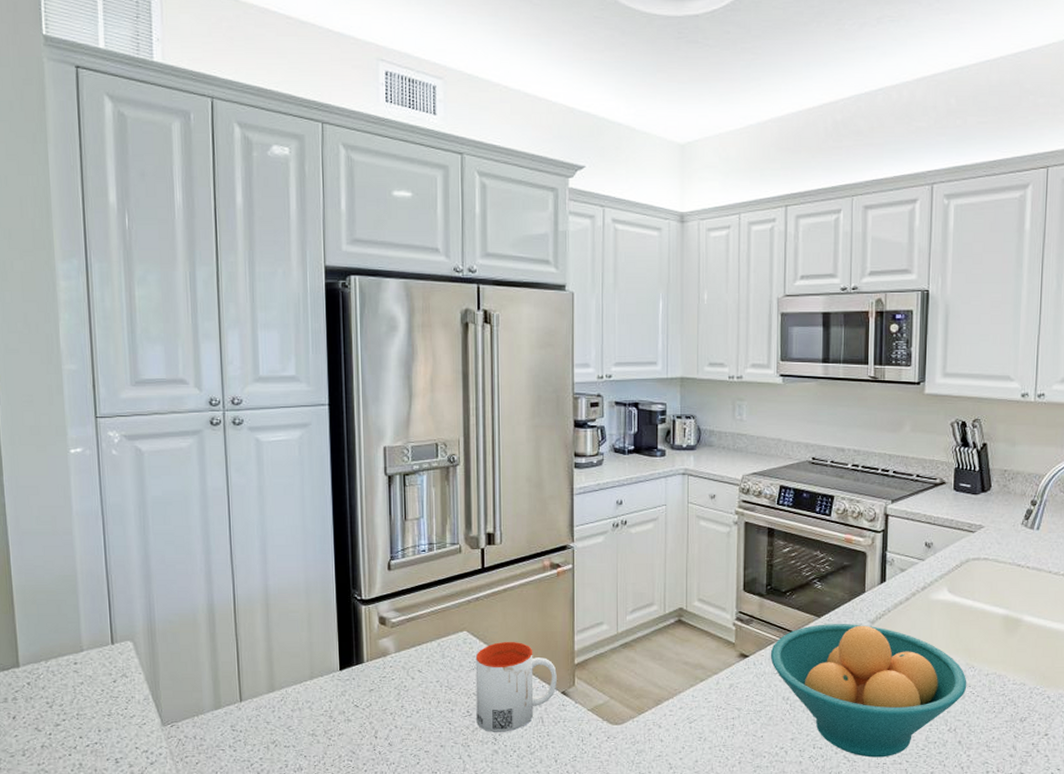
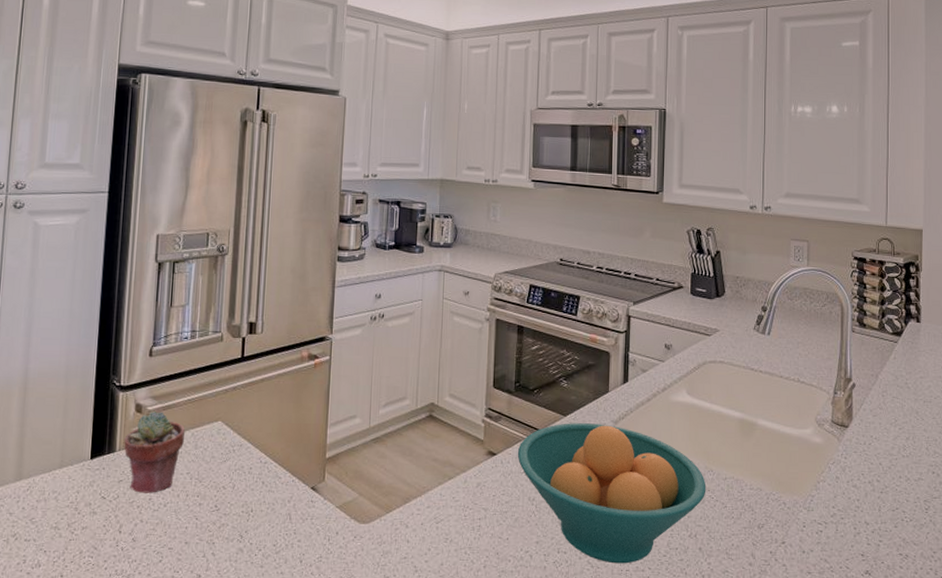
potted succulent: none [371,623,431,701] -> present [124,411,185,493]
mug: present [475,641,557,732] -> none [224,432,308,529]

